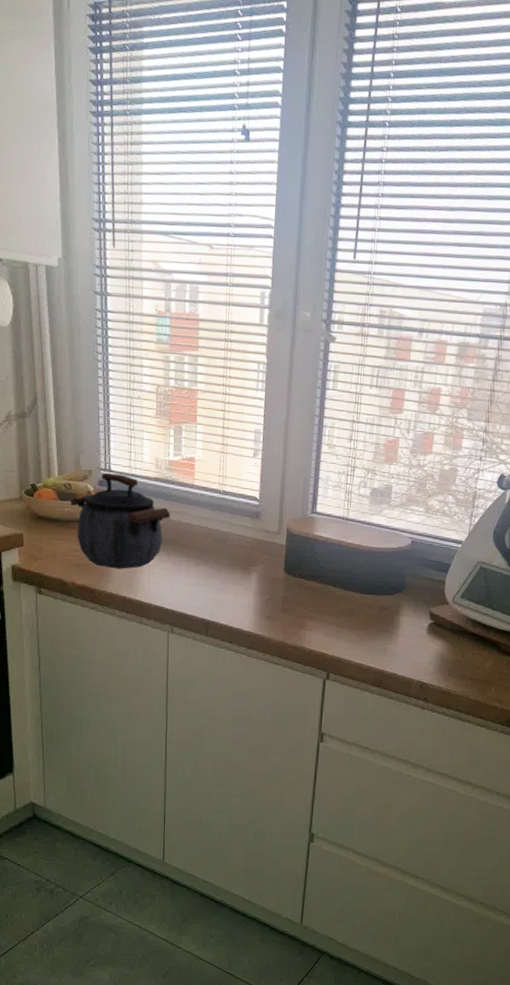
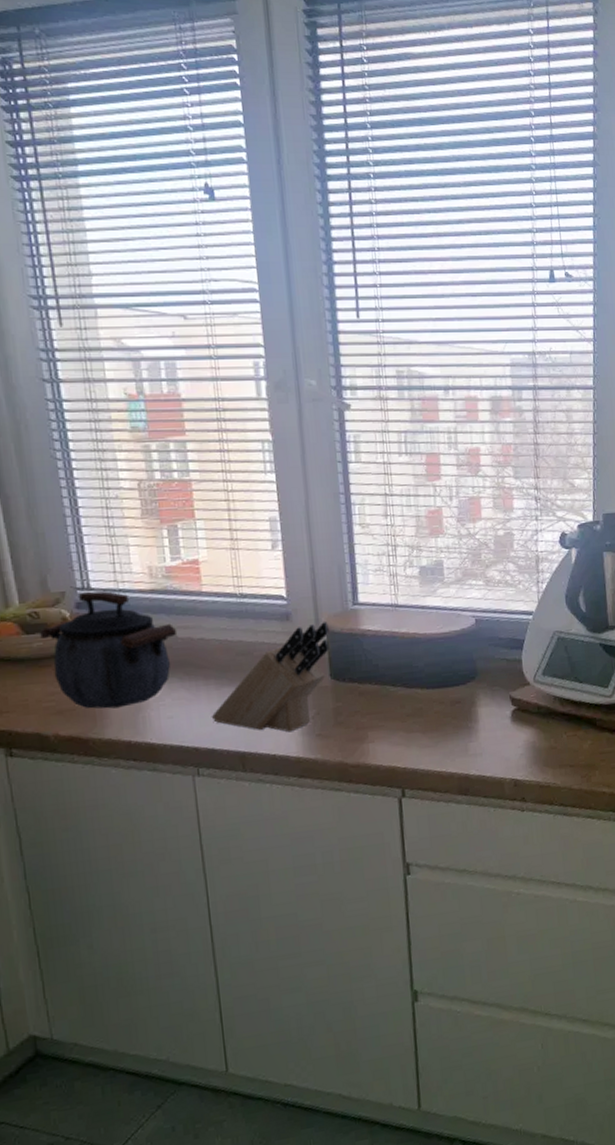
knife block: none [187,524,289,611] -> present [211,622,329,732]

